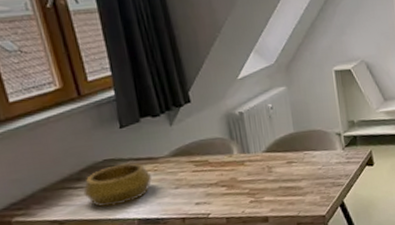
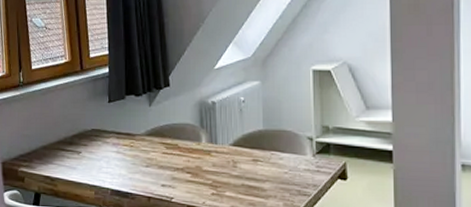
decorative bowl: present [83,163,153,207] -> none [72,135,128,173]

